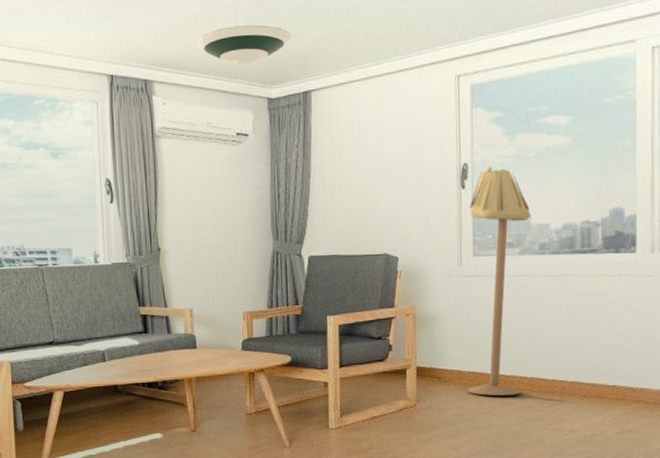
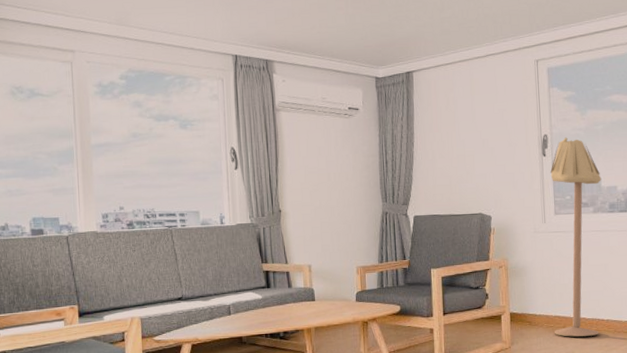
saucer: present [197,25,292,66] -> none [312,14,395,49]

